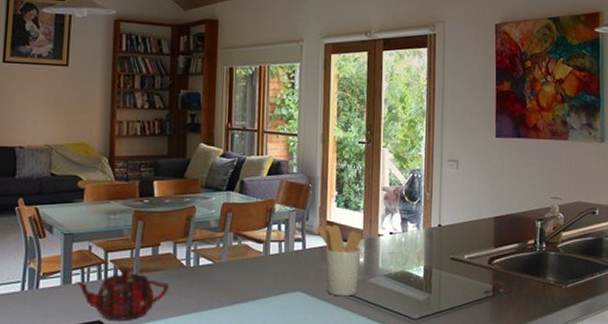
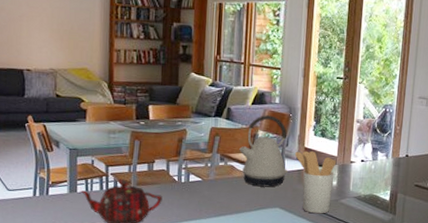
kettle: none [254,186,310,268] -> present [239,115,288,187]

